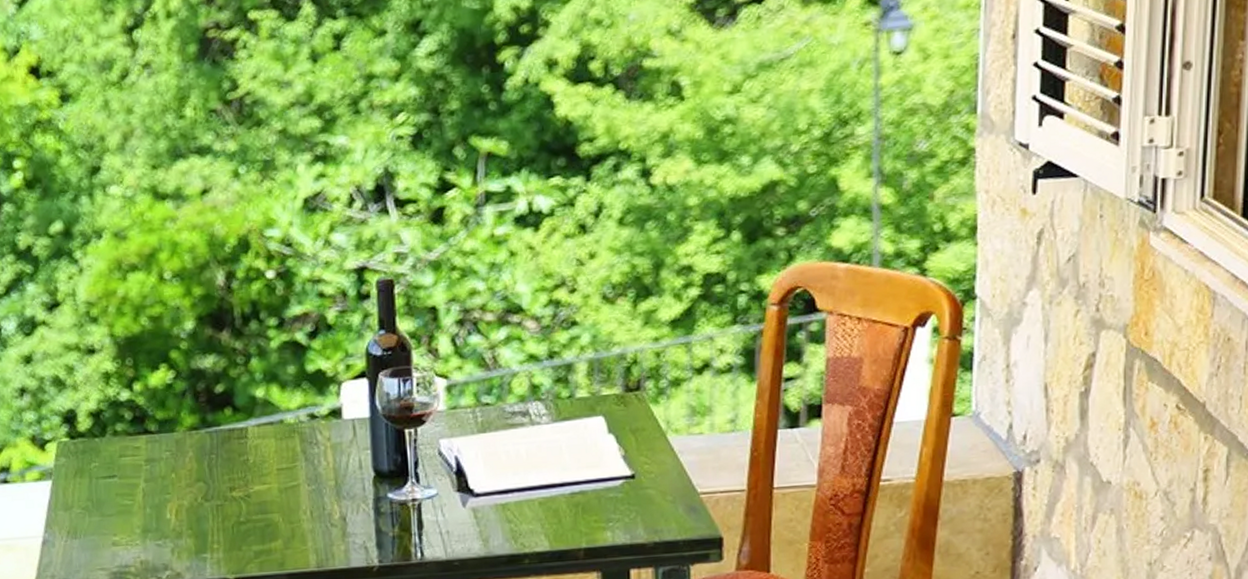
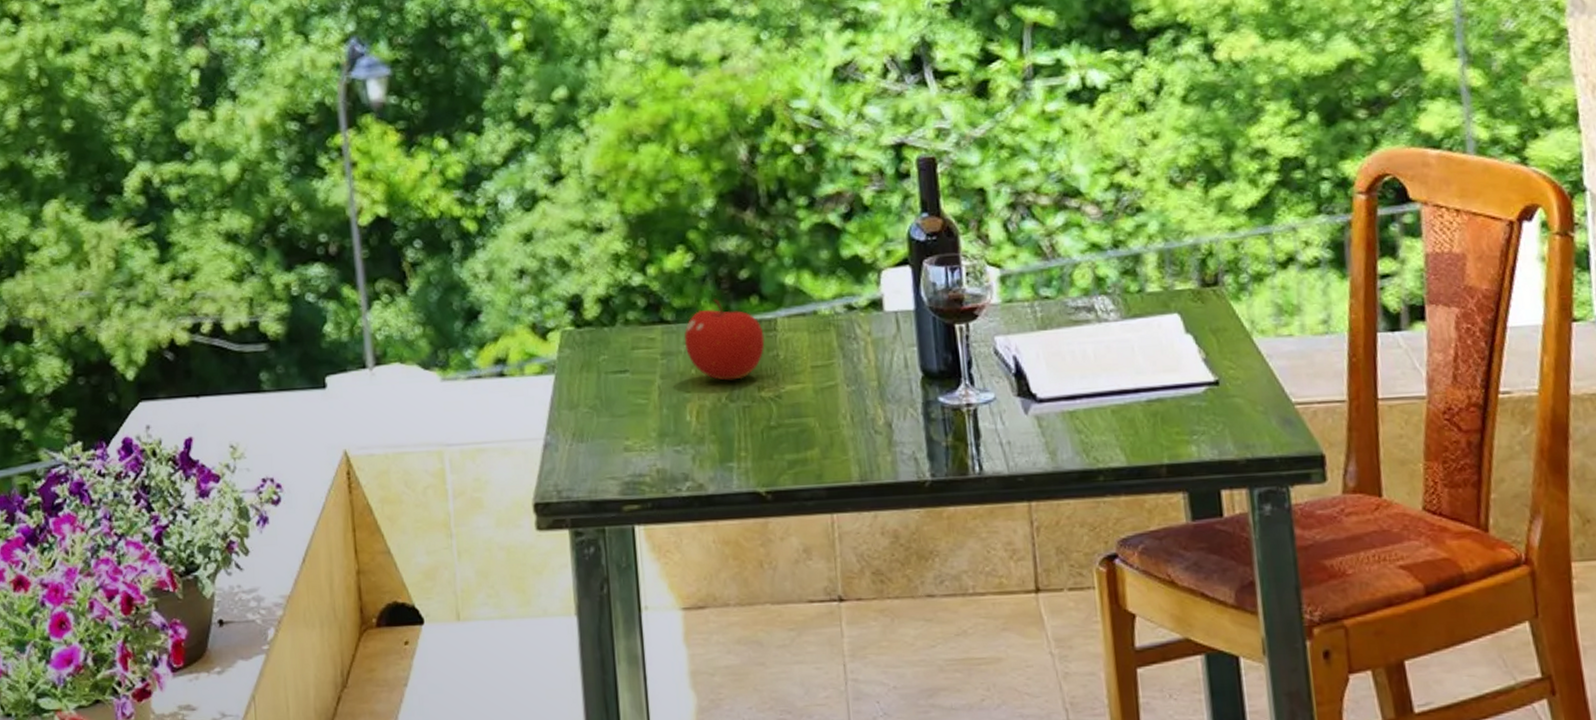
fruit: none [165,410,237,483] -> present [684,298,765,381]

